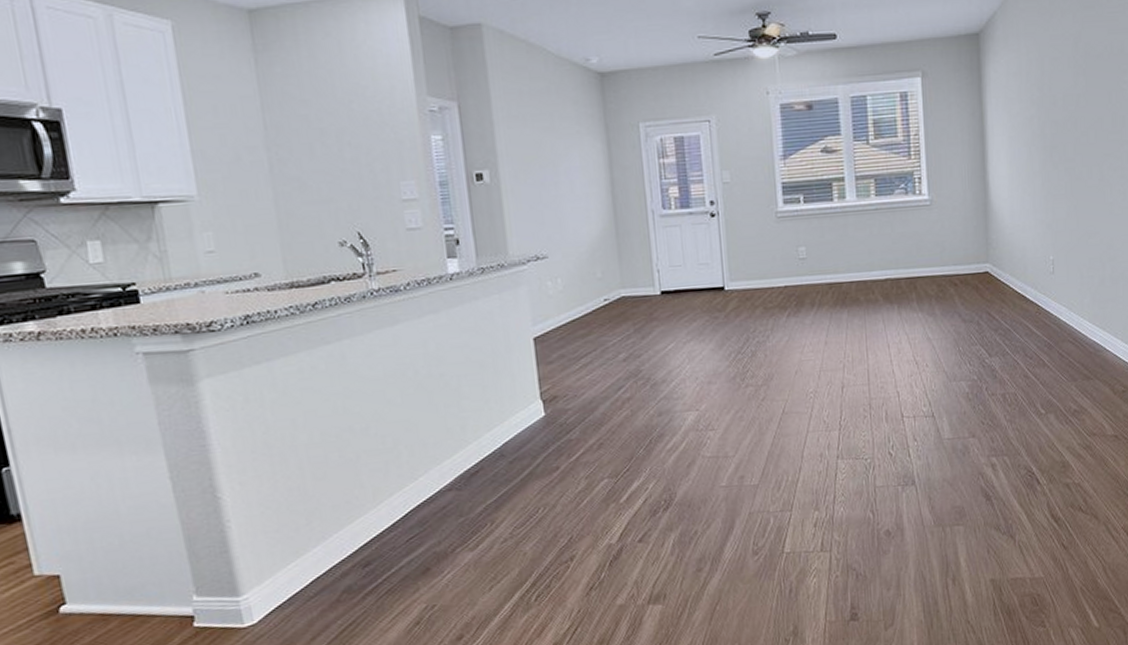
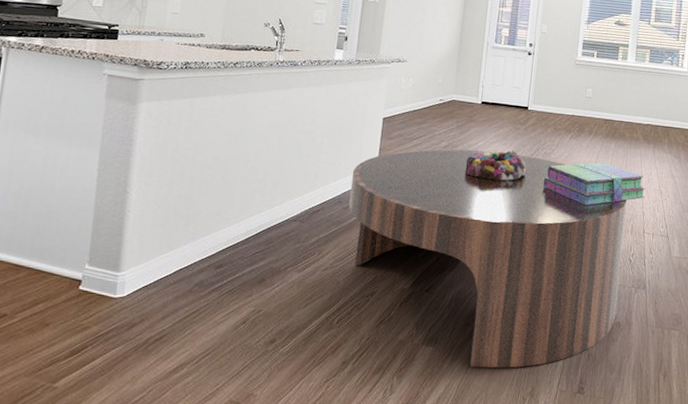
coffee table: none [509,349,883,618] -> present [348,148,627,368]
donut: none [655,347,738,391] -> present [465,150,527,181]
stack of books: none [762,339,897,399] -> present [543,162,646,206]

